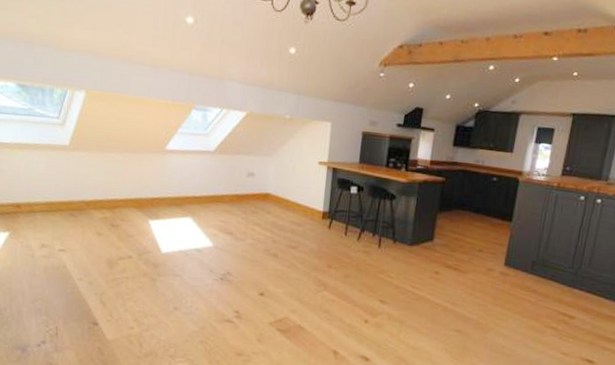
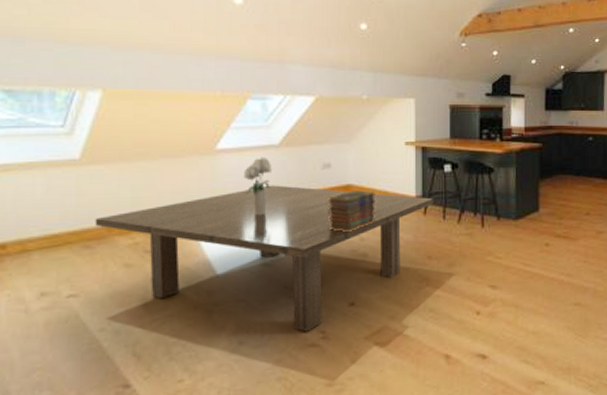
dining table: none [78,185,338,310] -> present [94,185,433,332]
bouquet: none [185,160,208,209] -> present [243,156,273,216]
book stack: none [248,199,289,235] -> present [327,190,375,233]

